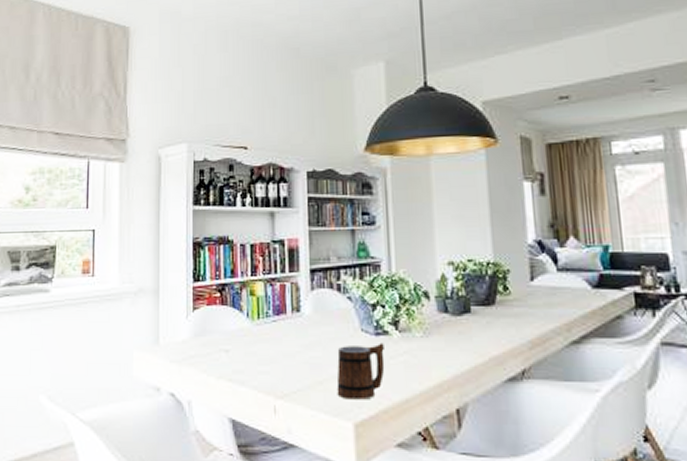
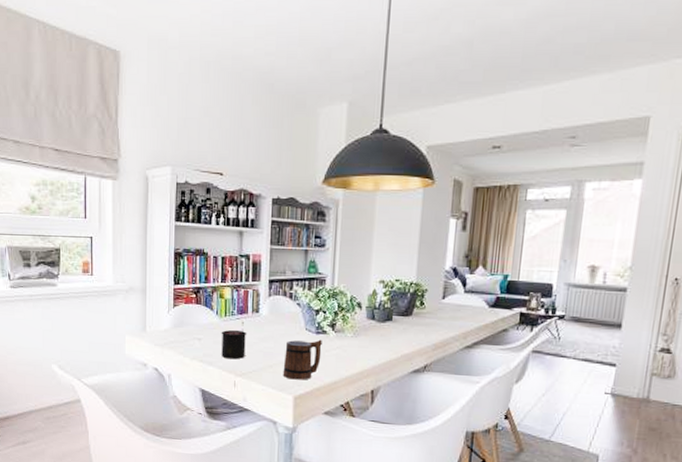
candle: none [254,324,287,376] -> present [221,321,247,360]

